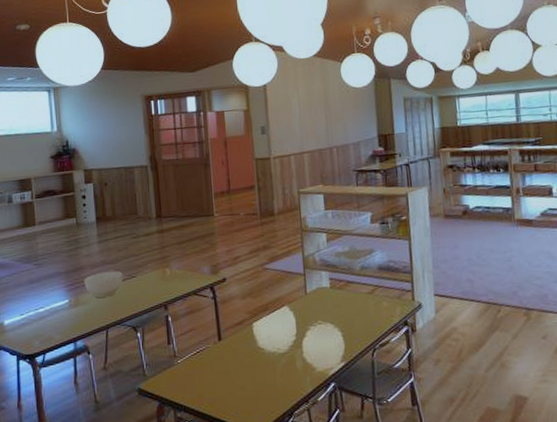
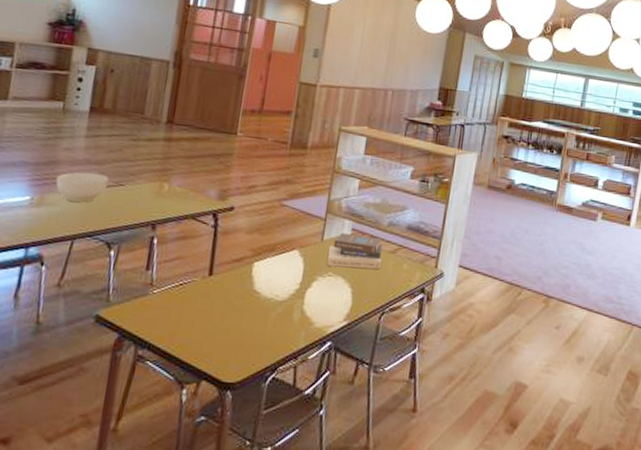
books: none [313,282,363,315] -> present [327,232,382,269]

